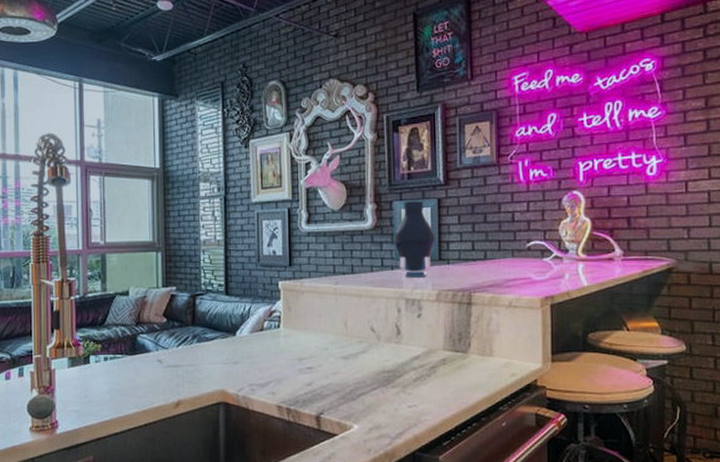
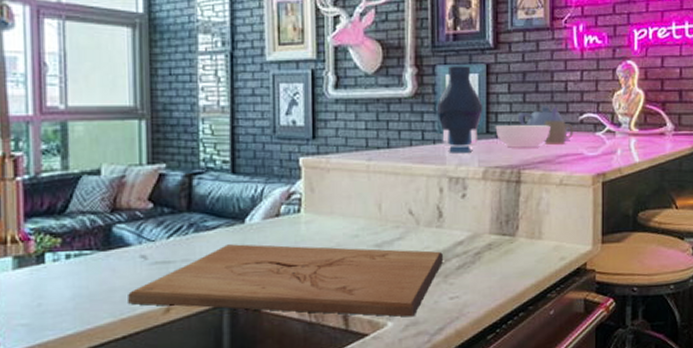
cutting board: none [148,353,401,421] -> present [128,244,443,317]
bowl: none [447,251,500,273] -> present [495,124,552,148]
teapot: none [468,234,516,262] -> present [518,106,568,136]
mug: none [492,248,522,271] -> present [544,121,574,146]

